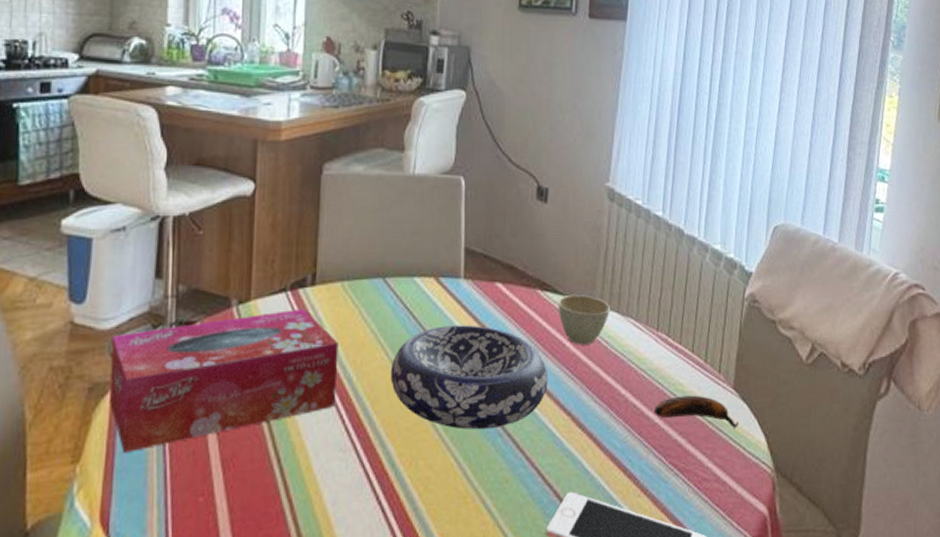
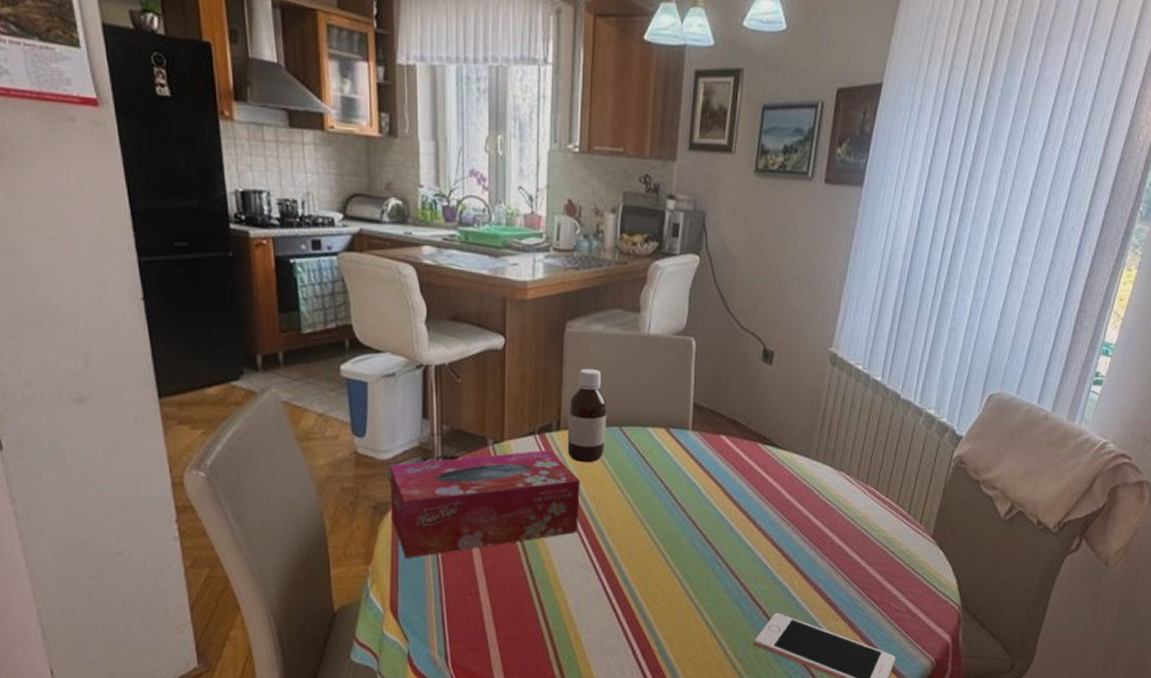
bottle: none [323,213,369,322] -> present [567,368,607,463]
decorative bowl: present [390,325,548,430] -> none [625,470,763,559]
cup: present [557,295,610,345] -> none [776,449,824,493]
banana: present [654,395,740,429] -> none [857,541,934,571]

